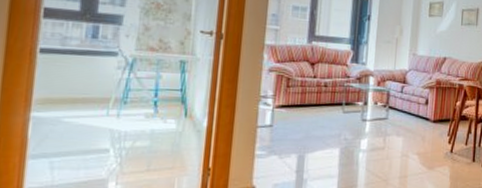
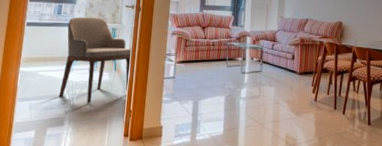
armchair: none [98,43,212,160] -> present [59,16,133,103]

